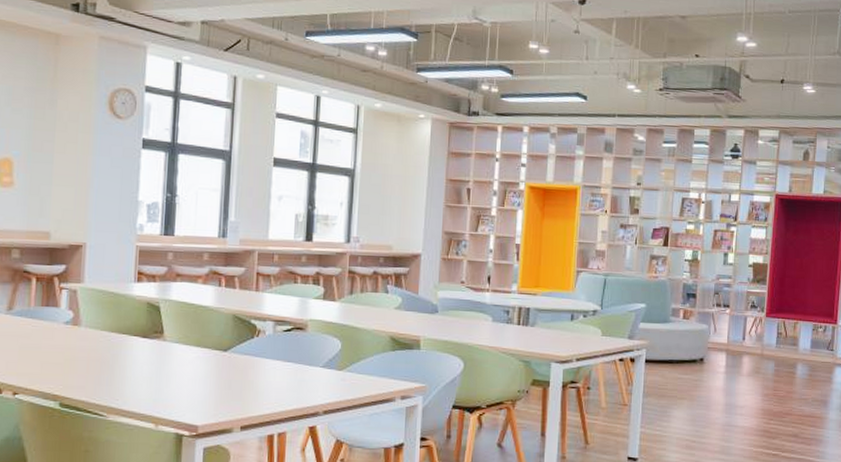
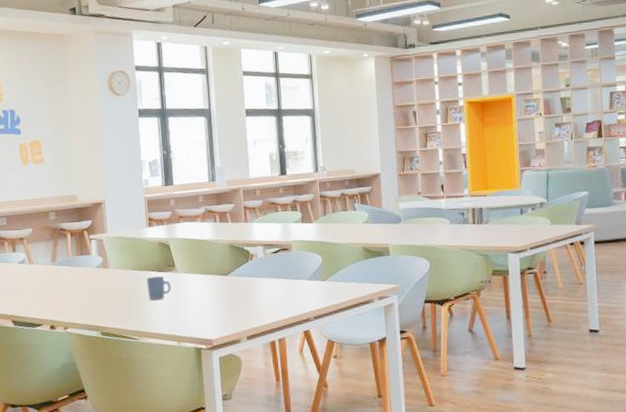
mug: none [125,342,155,371] -> present [147,276,171,300]

